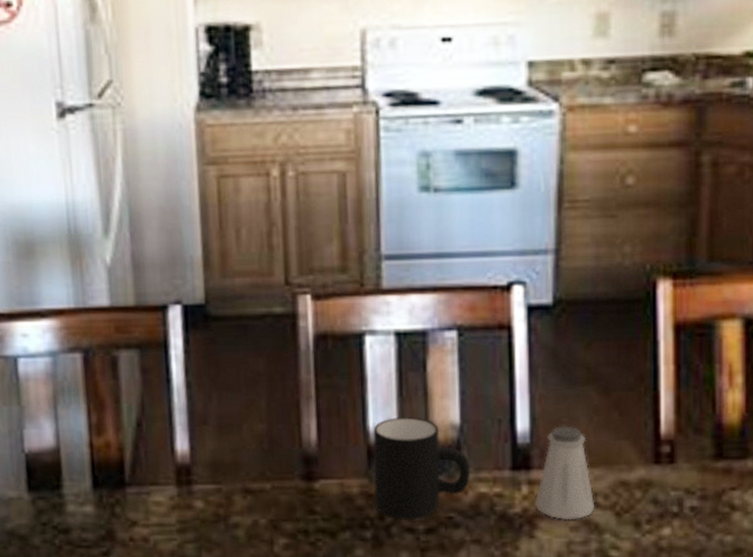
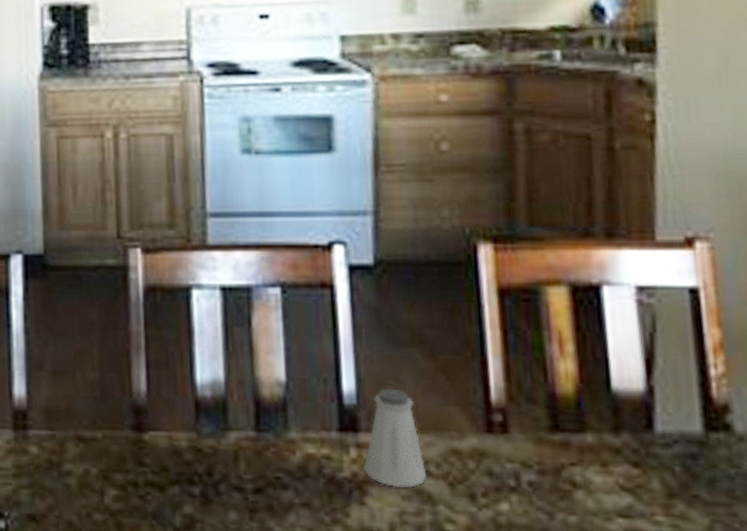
mug: present [373,416,471,521] -> none [200,371,298,479]

